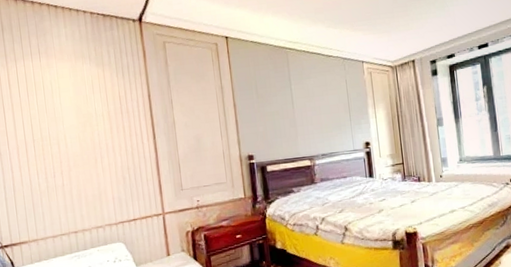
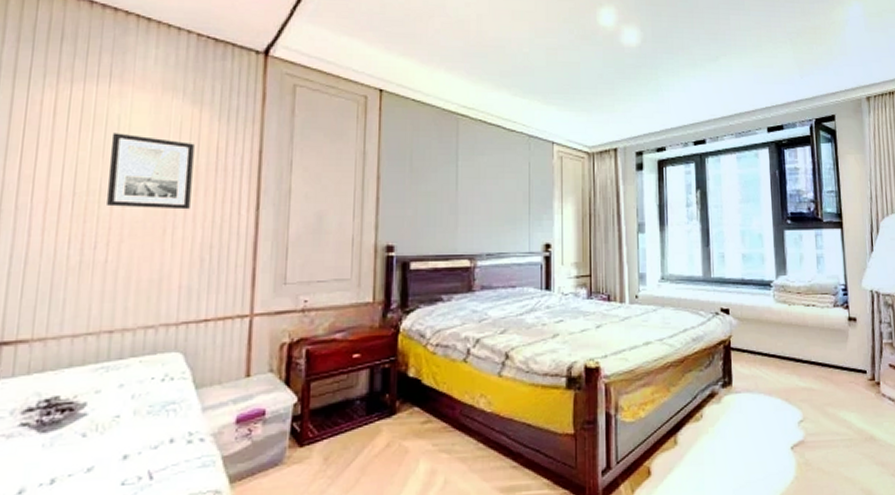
wall art: none [49,94,109,147] -> present [107,133,195,210]

